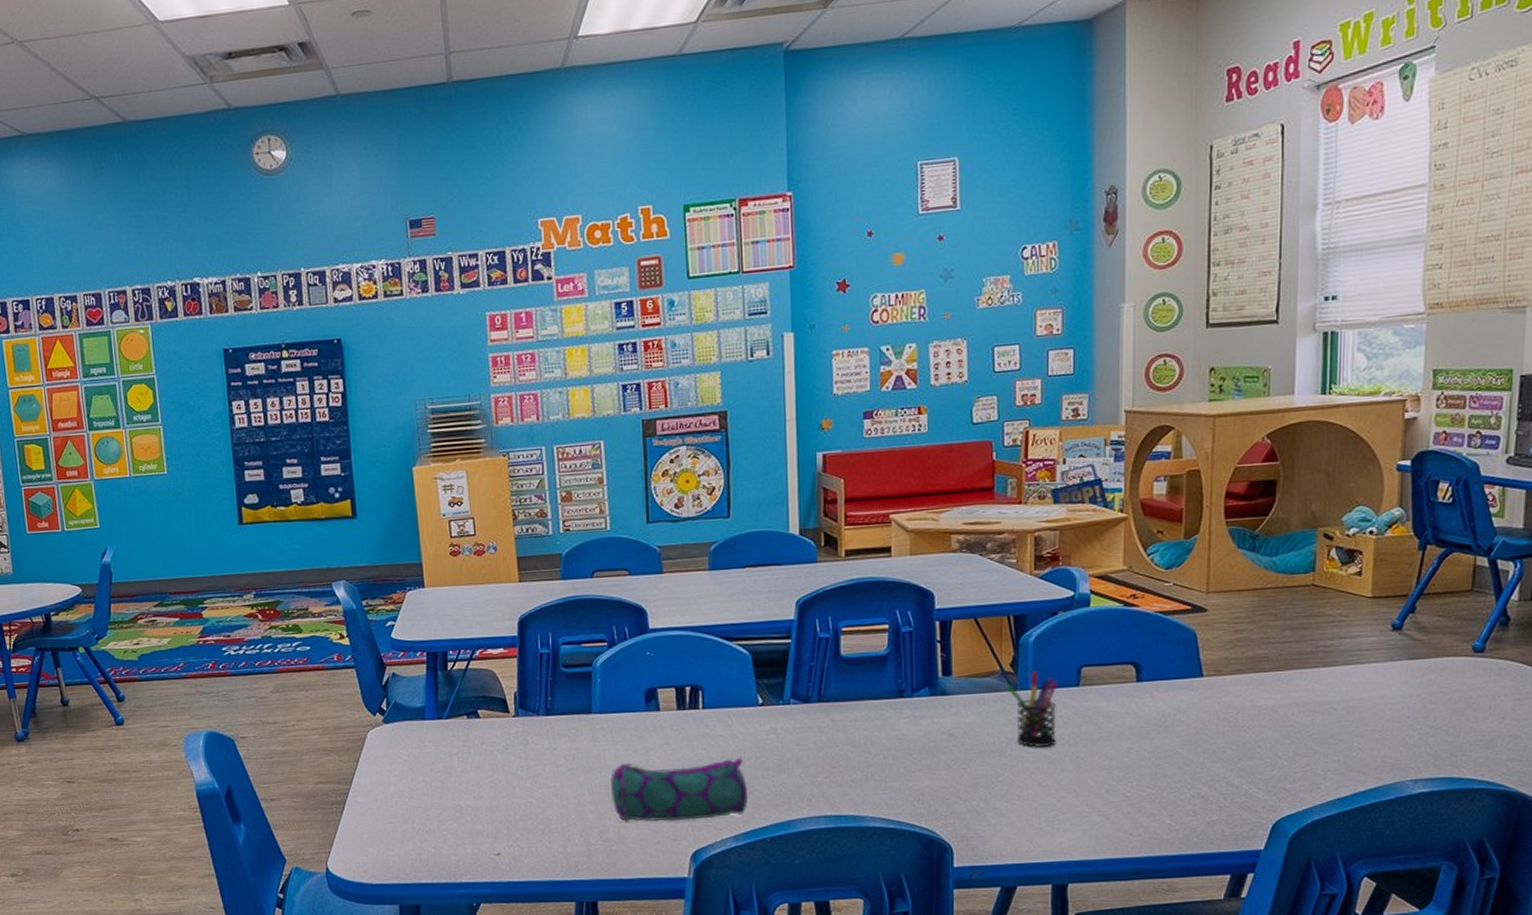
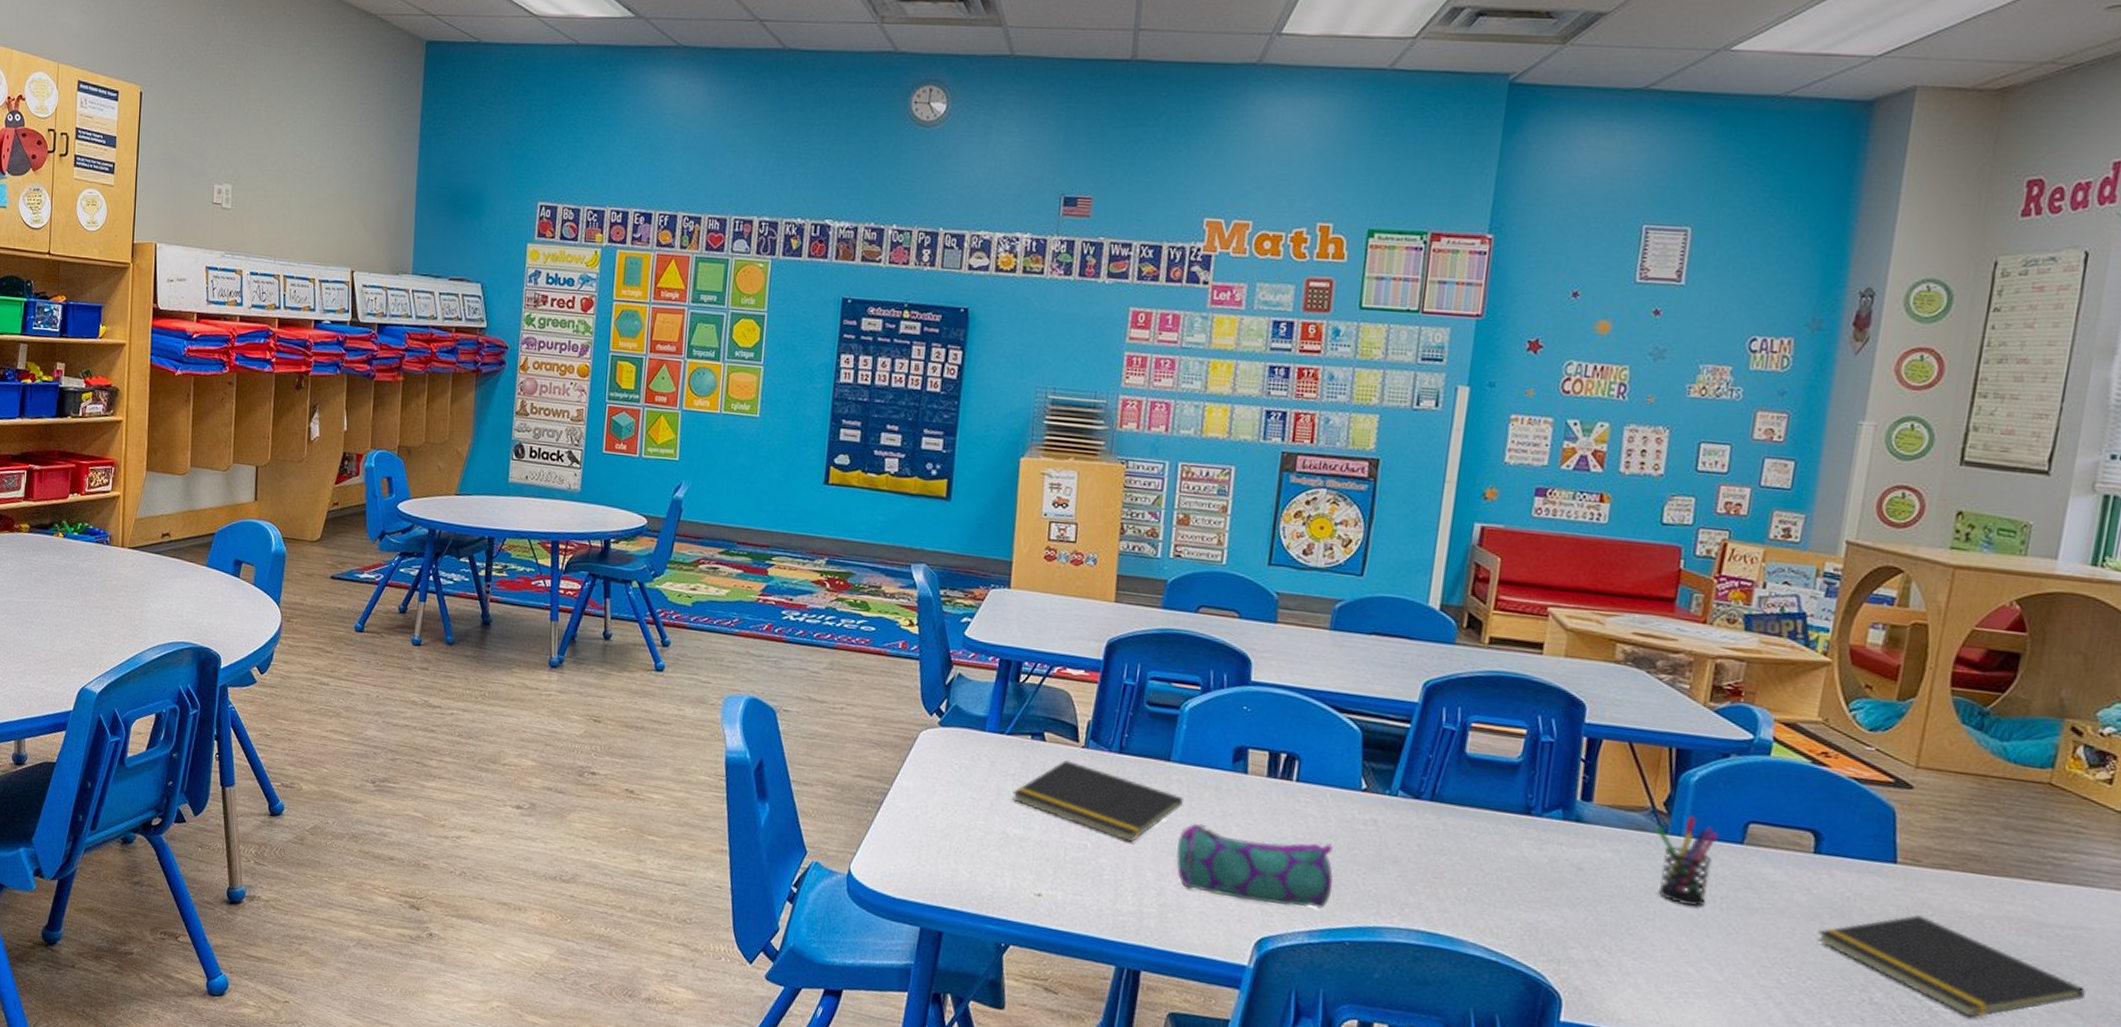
notepad: none [459,730,610,791] -> present [1012,759,1185,842]
notepad: none [1149,716,1363,792] -> present [1817,915,2086,1018]

